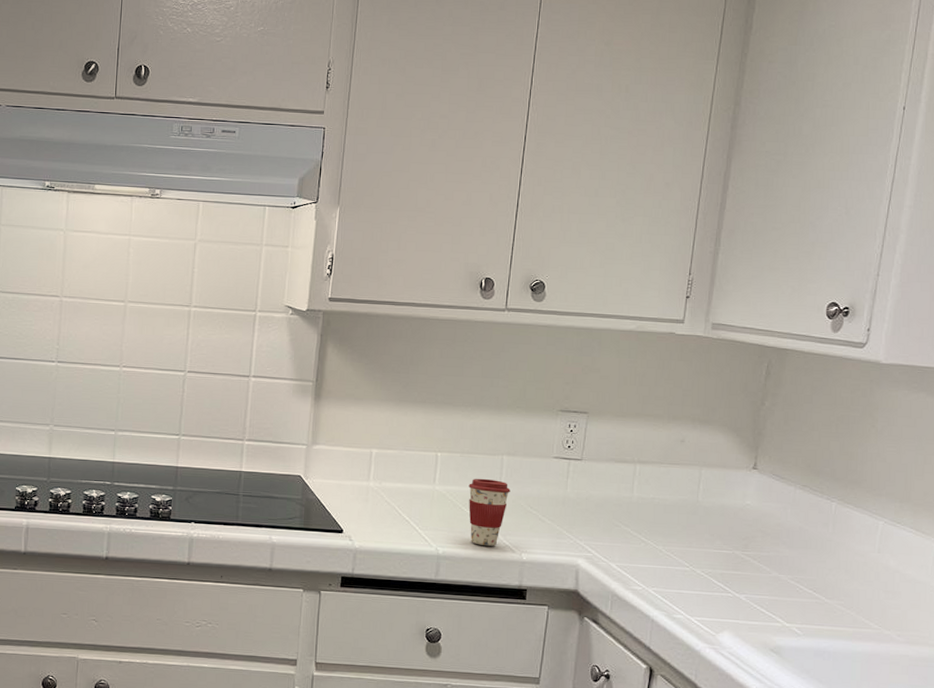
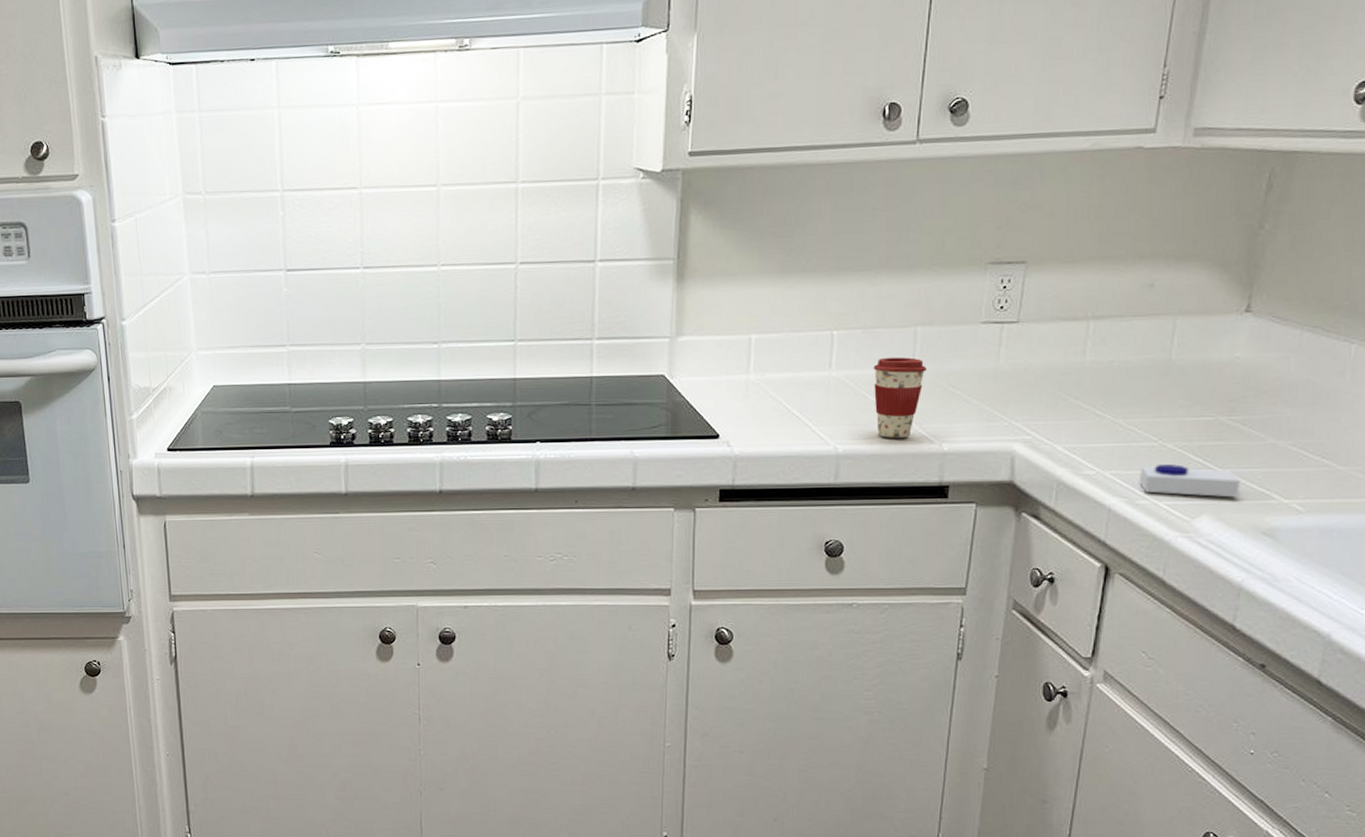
soap bar: none [675,586,753,619] -> present [1139,464,1240,498]

